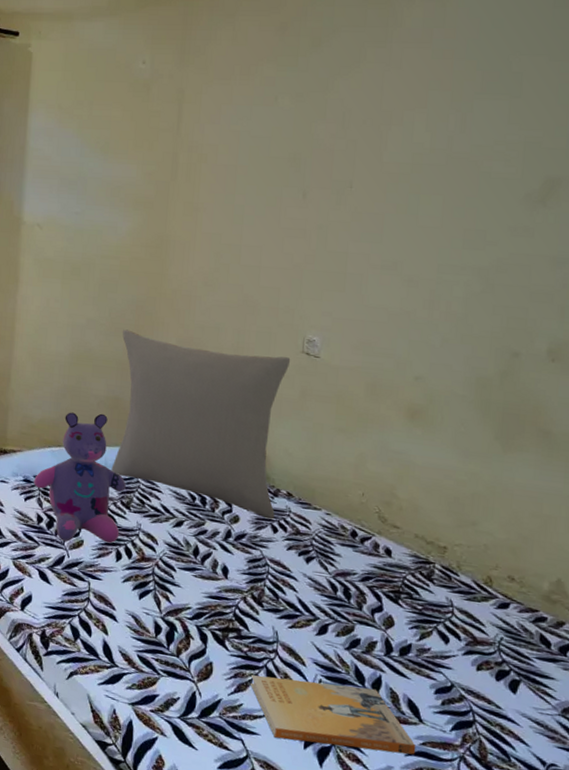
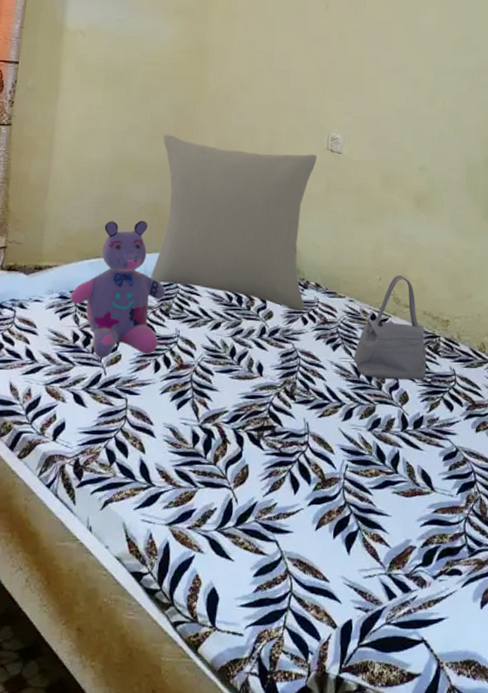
book: present [250,675,416,755] -> none [283,465,430,532]
handbag: none [330,492,418,606] -> present [353,274,427,380]

